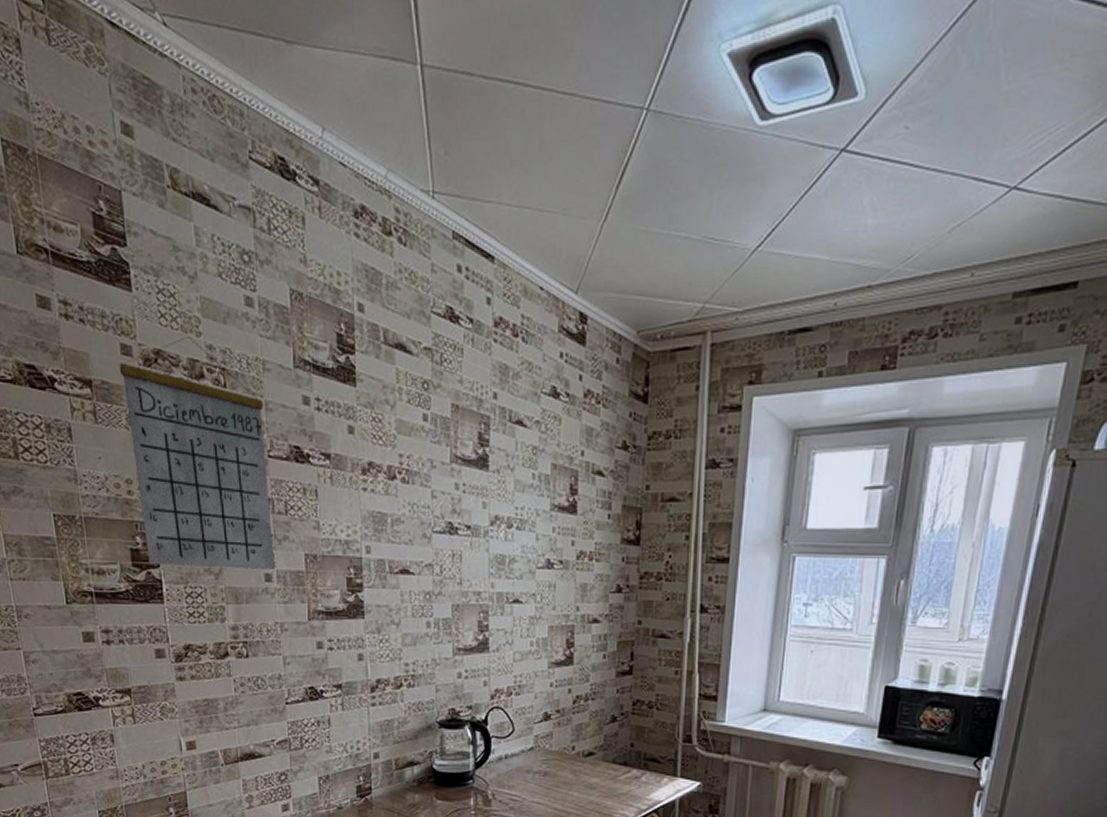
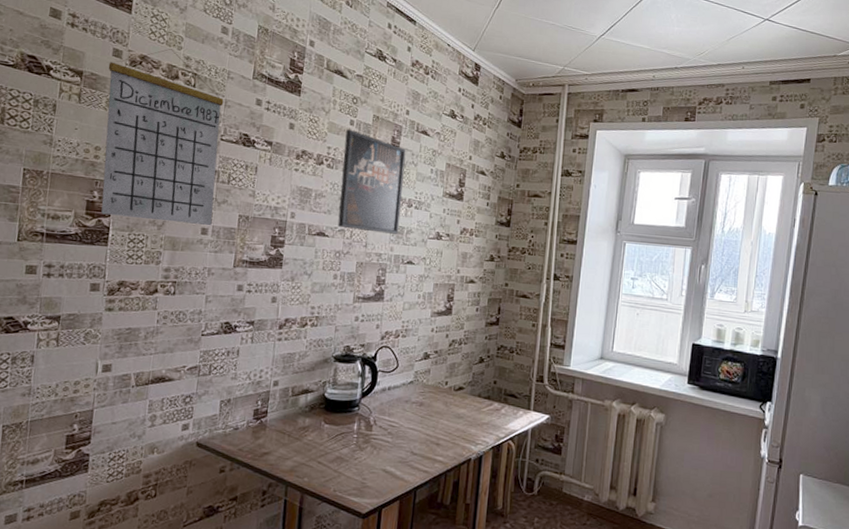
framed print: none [419,428,499,565] -> present [337,130,406,234]

